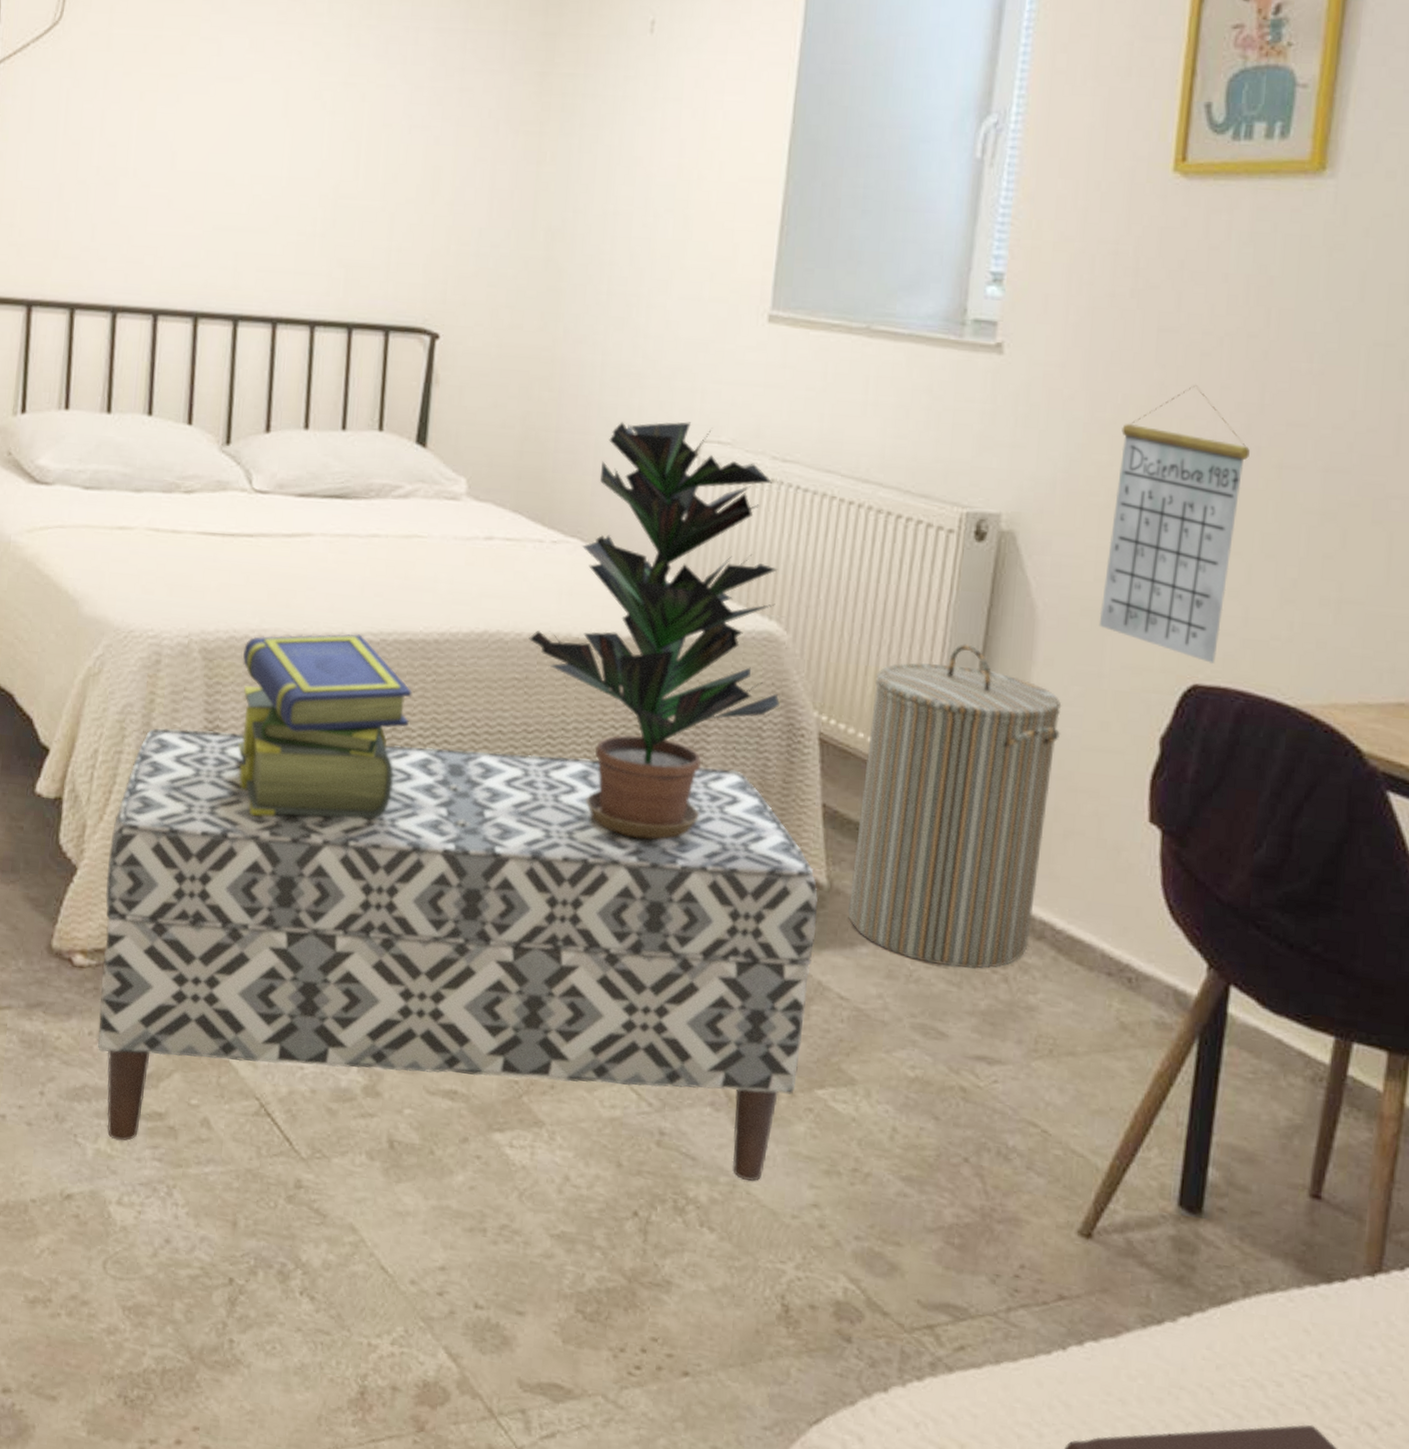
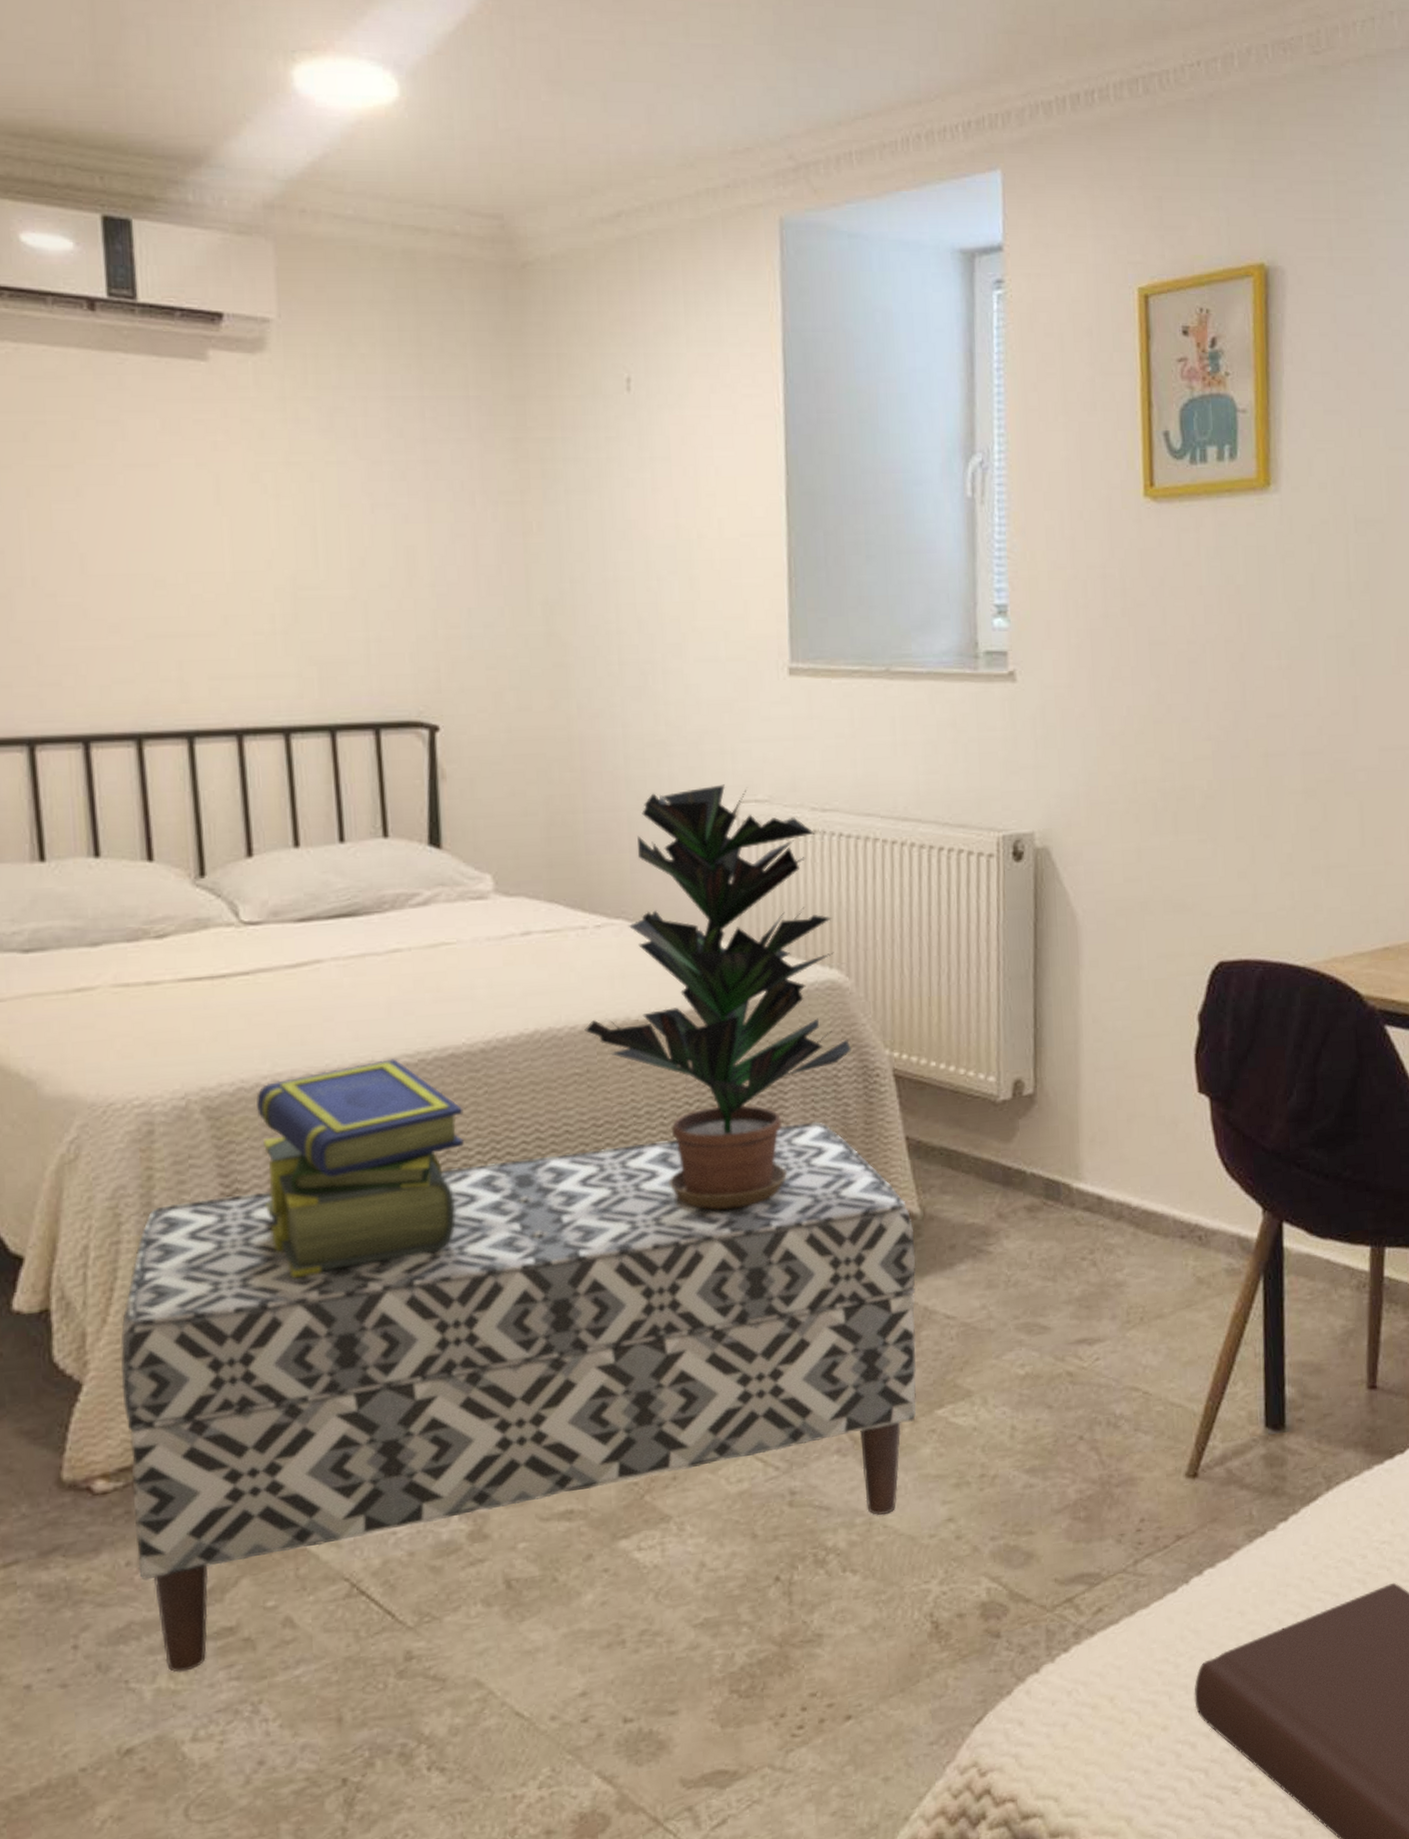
laundry hamper: present [848,644,1062,969] -> none [939,959,1113,1265]
calendar: present [1098,385,1250,665] -> none [1130,691,1240,941]

